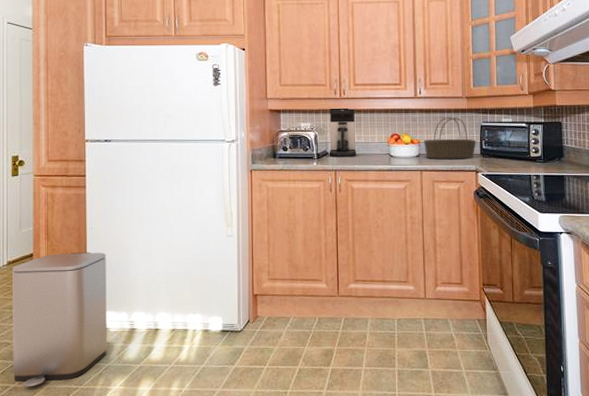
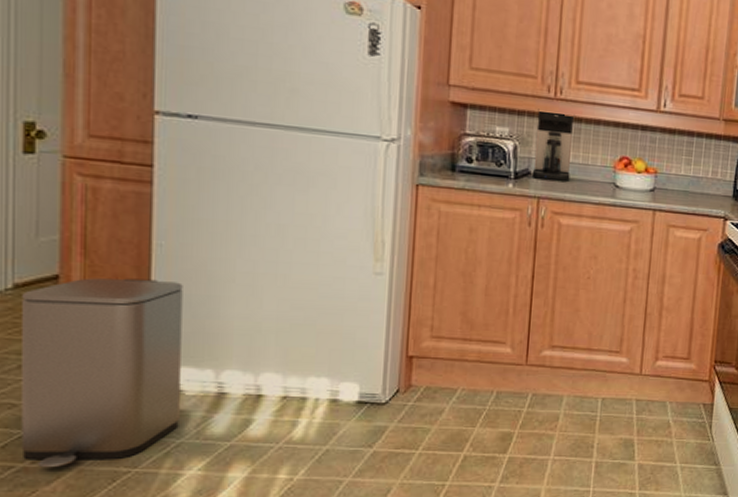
basket: present [424,117,476,160] -> none [661,143,730,202]

